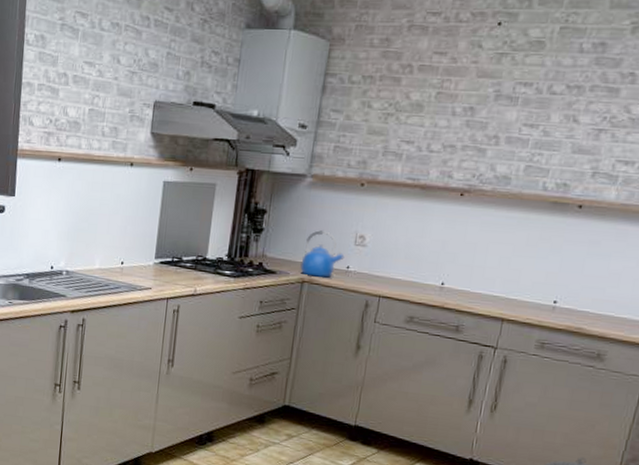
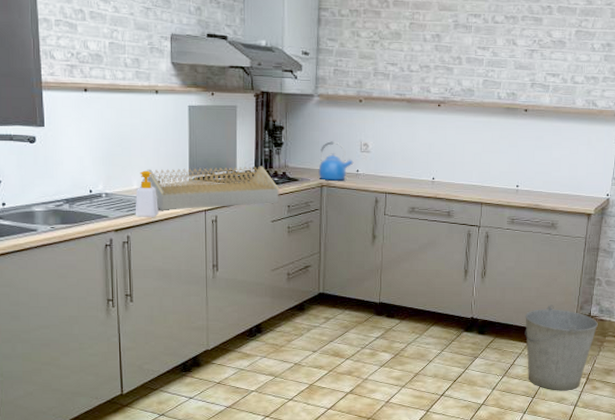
soap bottle: none [93,249,119,302] -> present [135,170,159,218]
dish rack: none [102,248,253,298] -> present [140,166,279,210]

